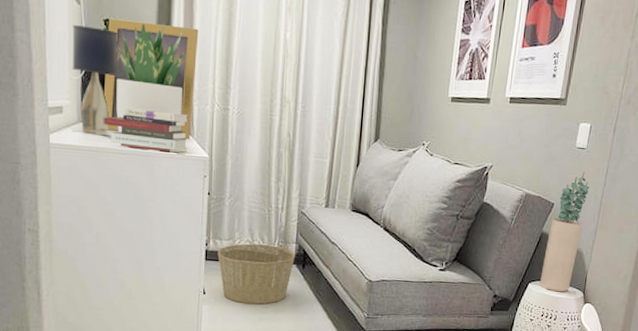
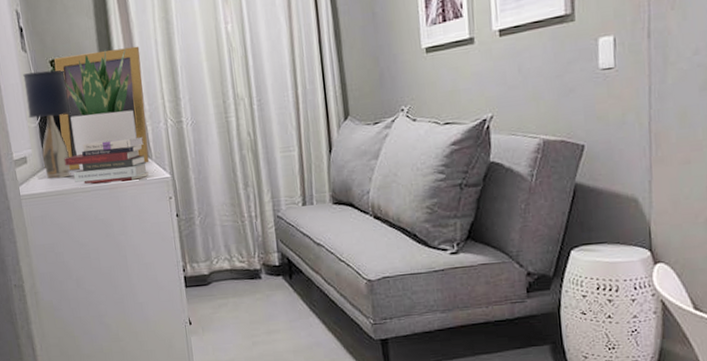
basket: present [217,243,295,305] -> none [196,259,280,329]
vase: present [540,171,590,293] -> none [584,96,631,256]

